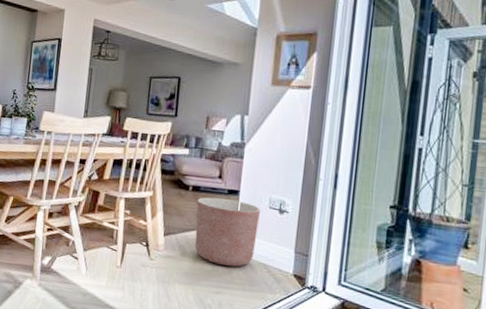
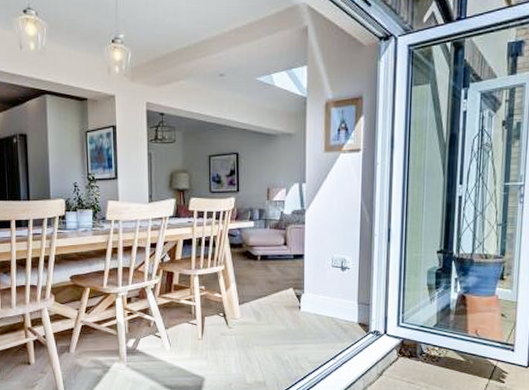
planter: present [194,197,260,267] -> none [266,264,324,324]

